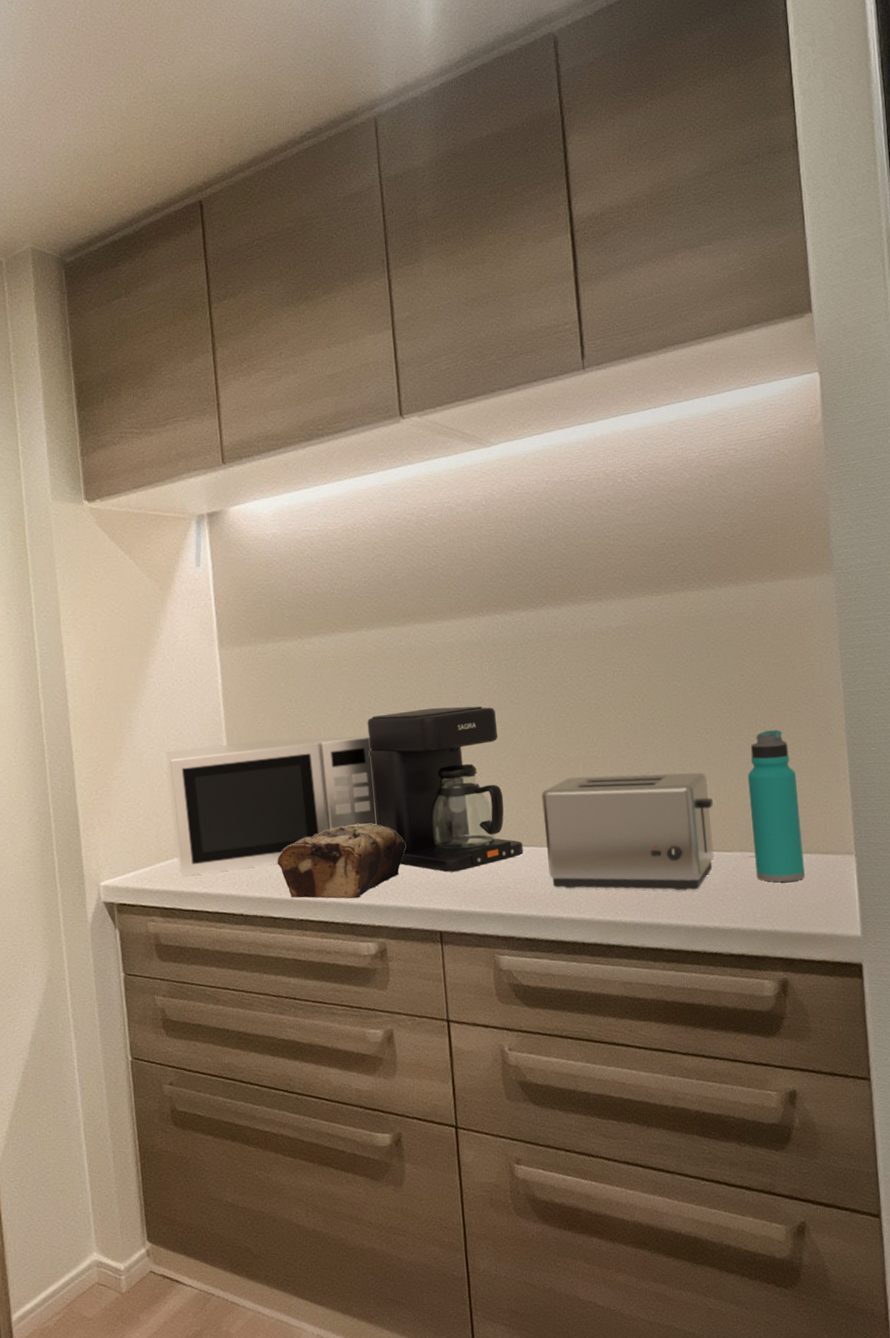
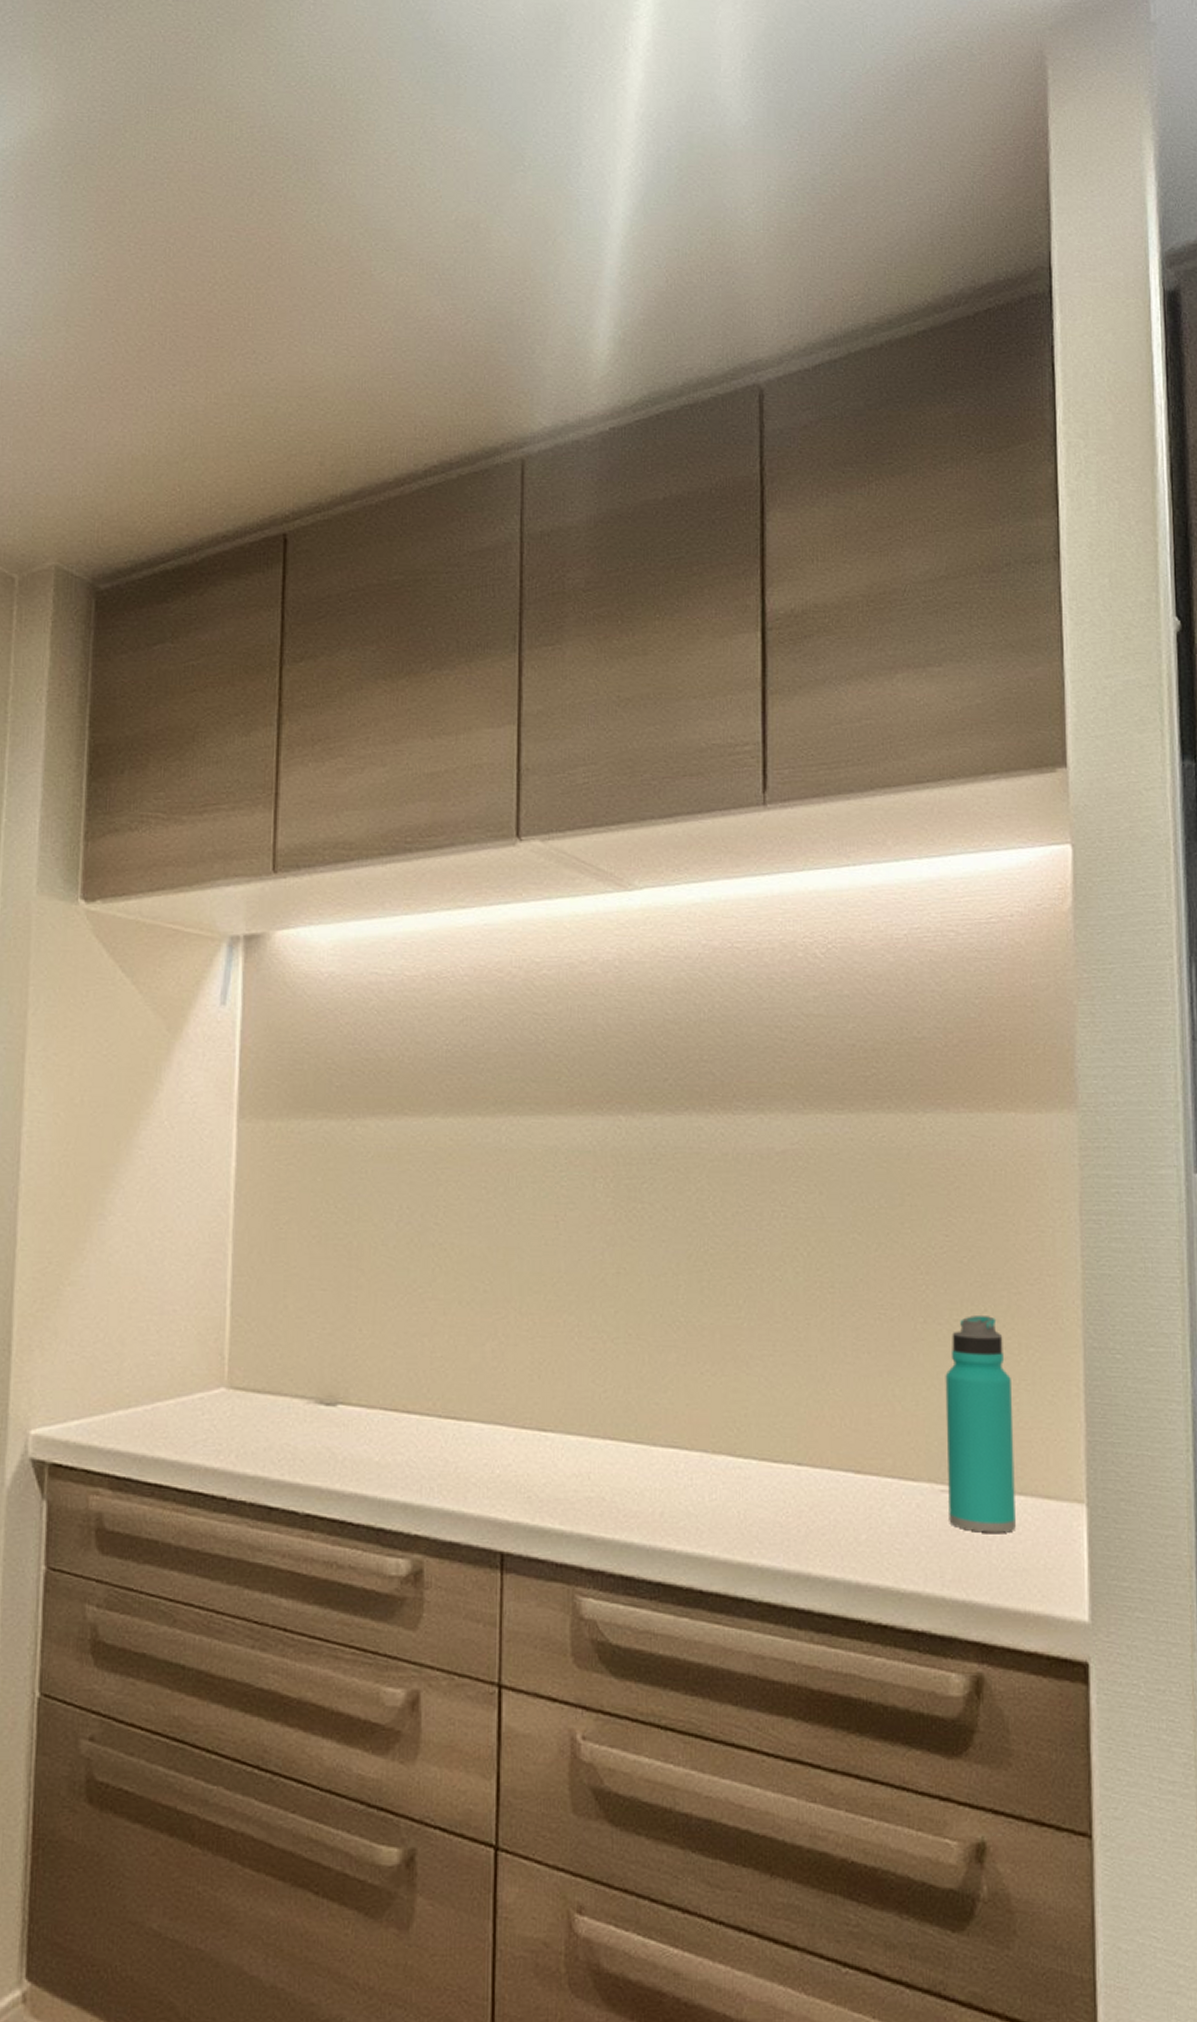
microwave: present [165,732,378,876] -> none [141,1252,432,1434]
bread loaf: present [277,823,406,899] -> none [282,1385,466,1492]
coffee maker: present [367,706,524,872] -> none [427,1233,628,1468]
toaster: present [541,772,714,891] -> none [660,1351,895,1530]

